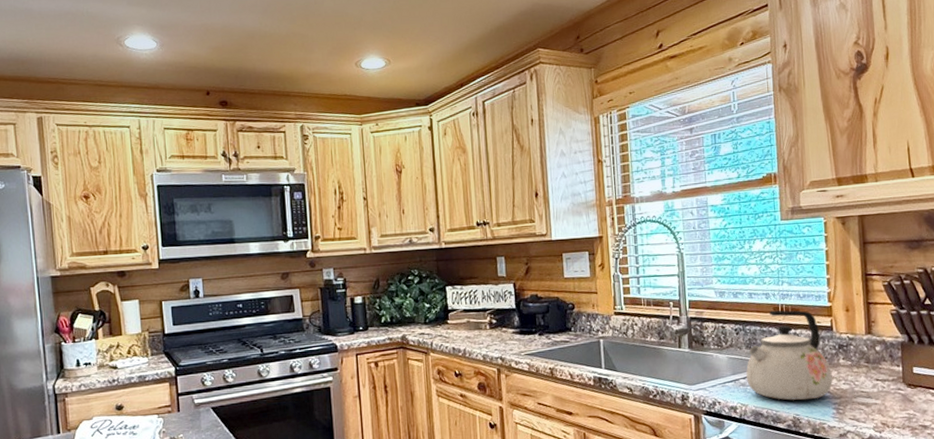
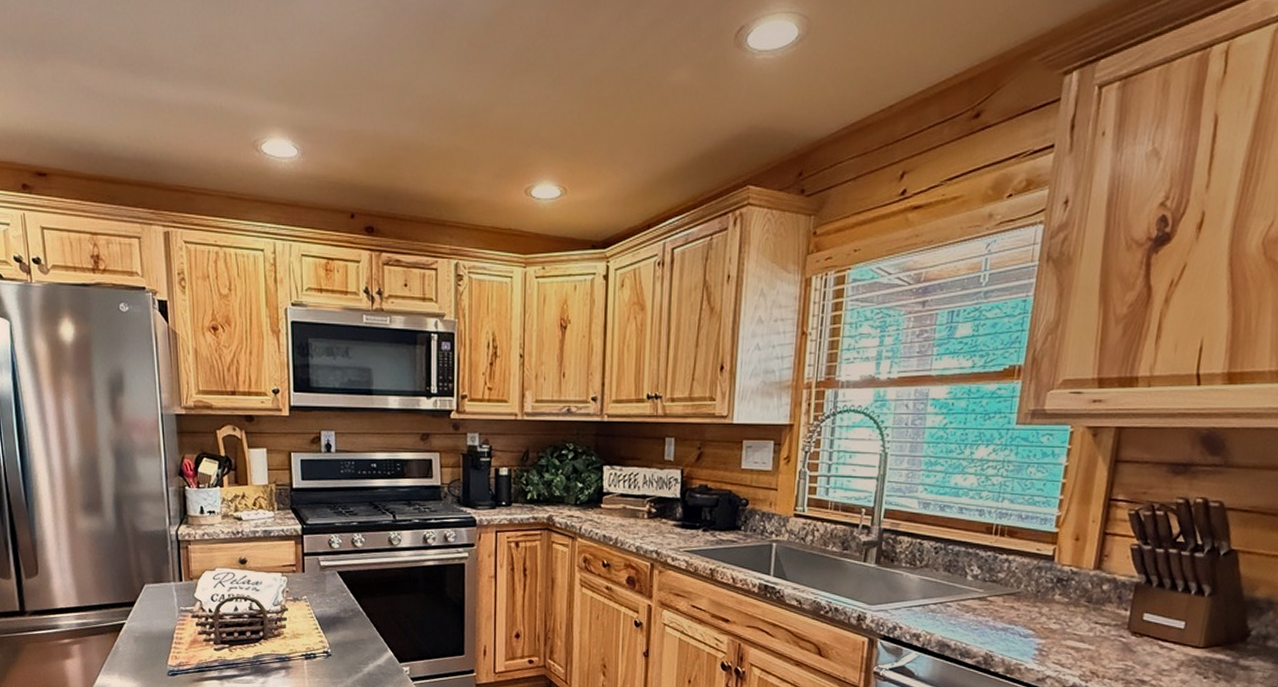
kettle: present [746,310,833,401] -> none [938,530,1043,637]

